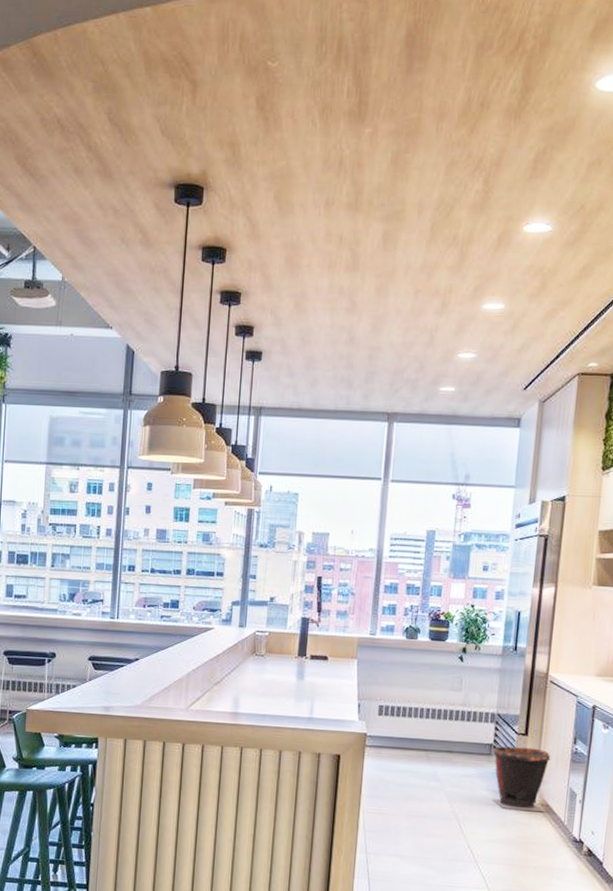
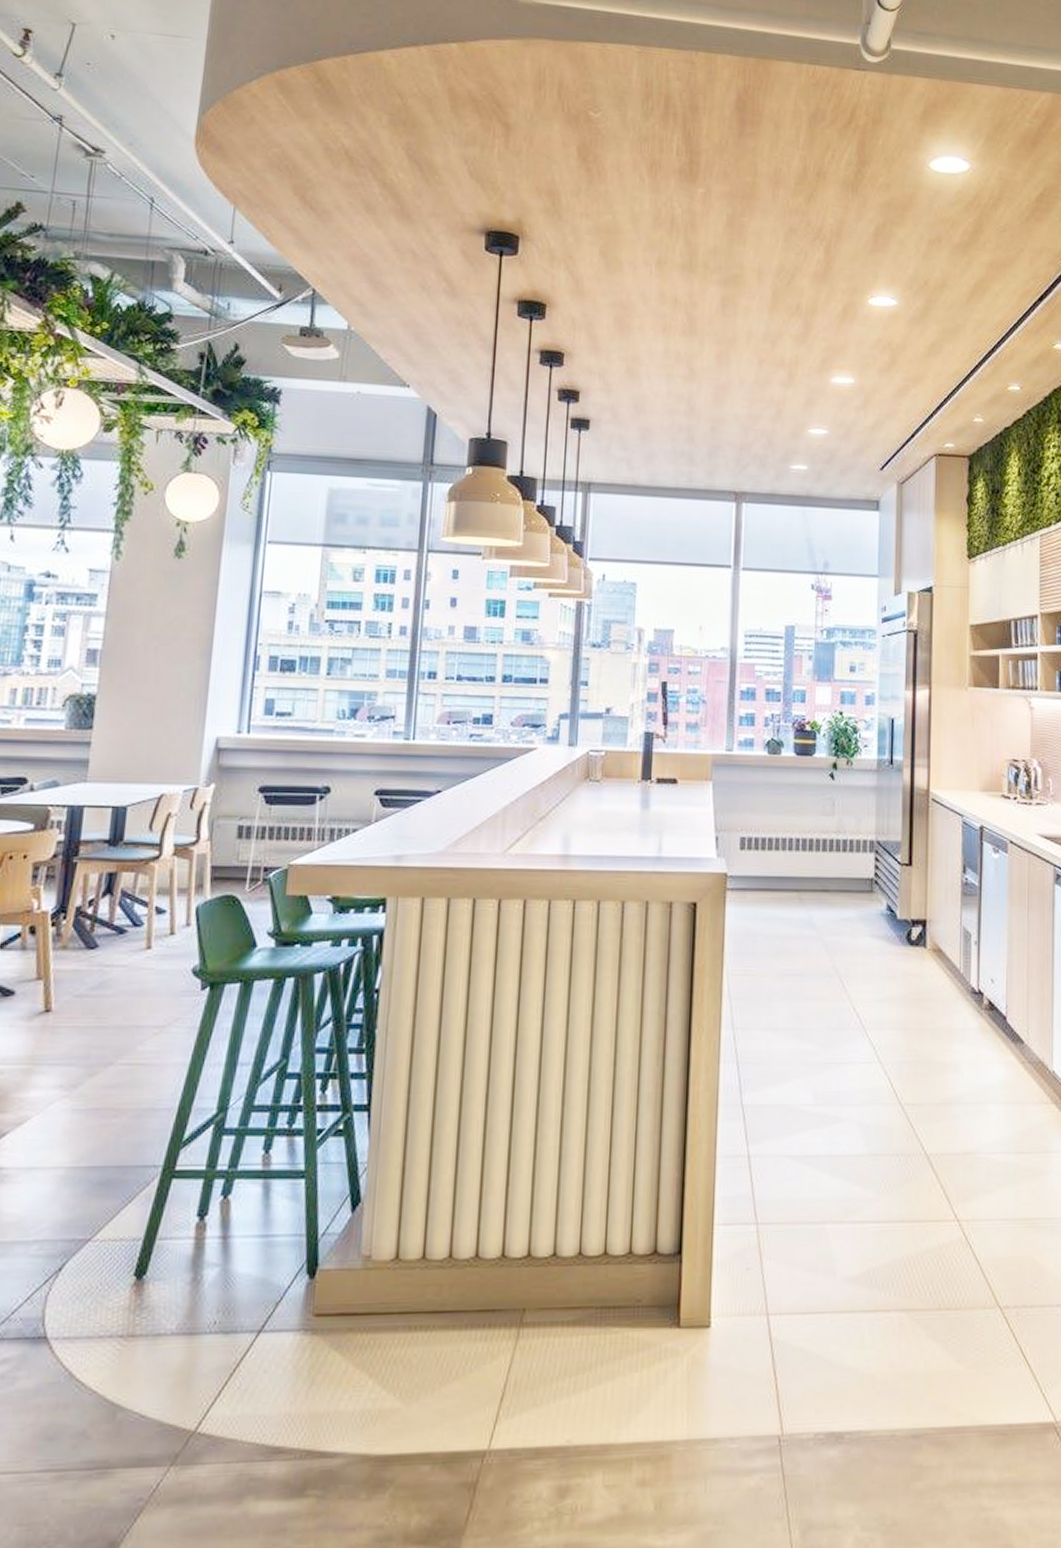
waste bin: present [492,745,552,812] -> none [874,880,941,958]

